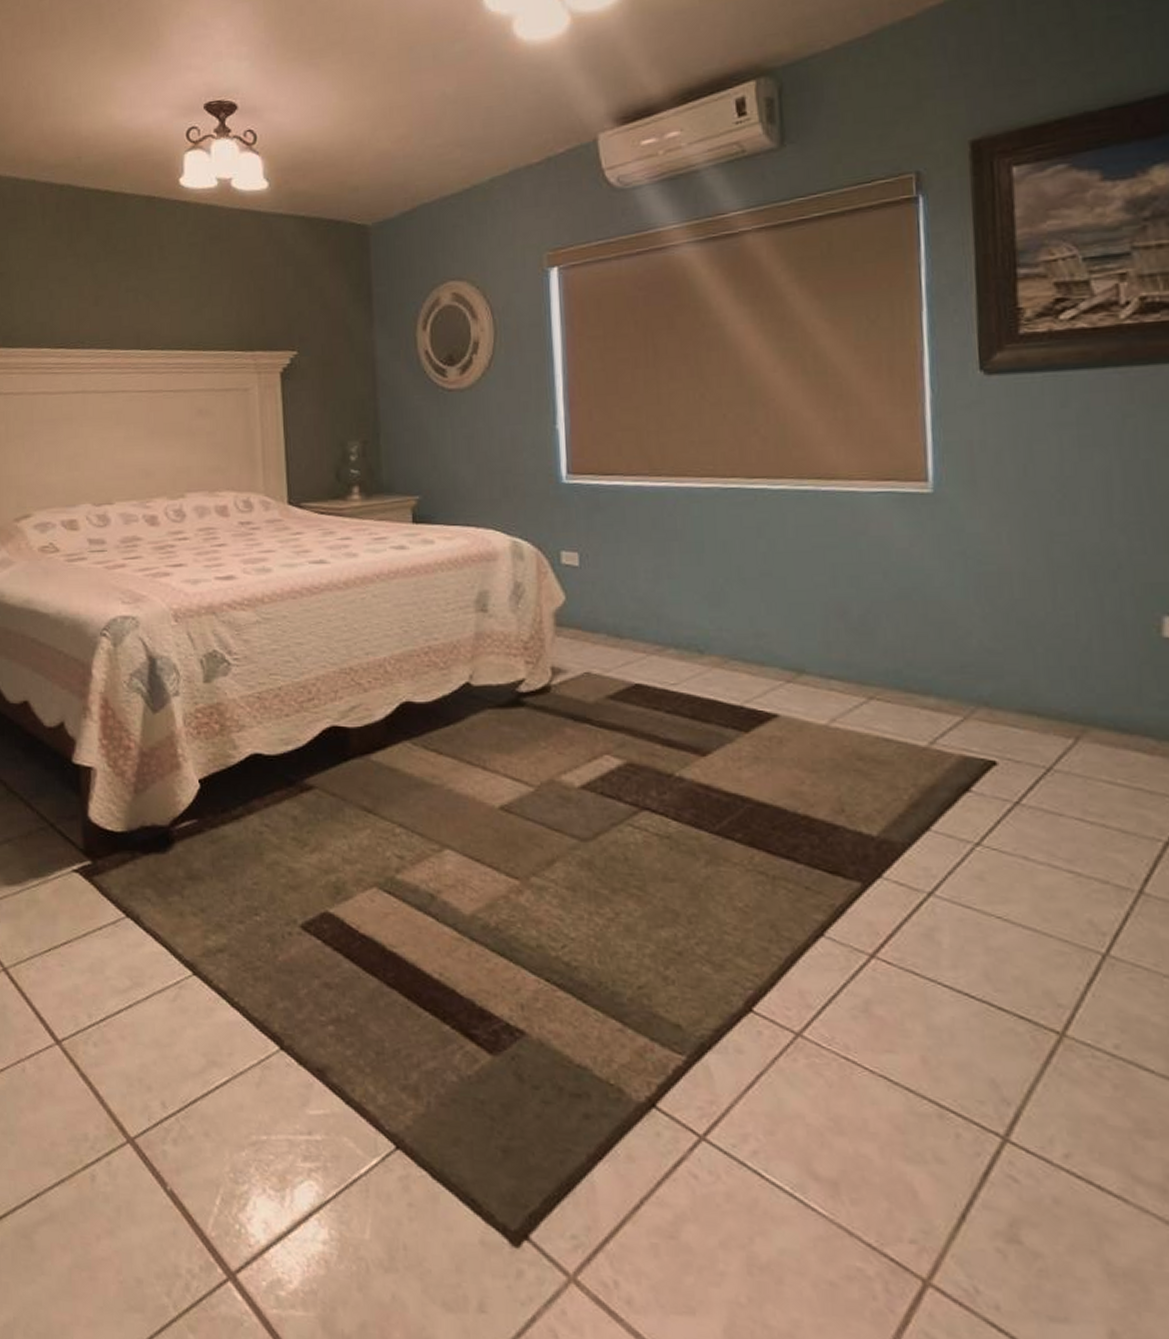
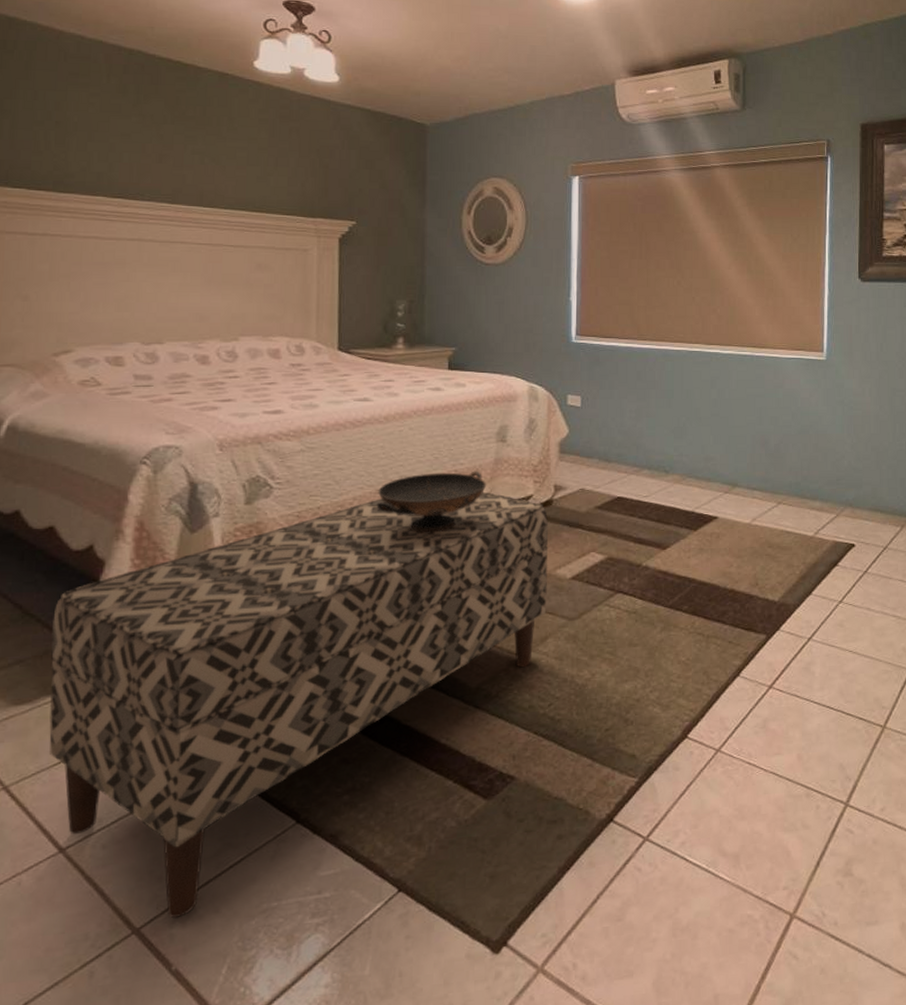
bench: none [33,673,552,1134] -> present [49,491,549,918]
decorative bowl: none [342,647,468,722] -> present [376,471,487,533]

